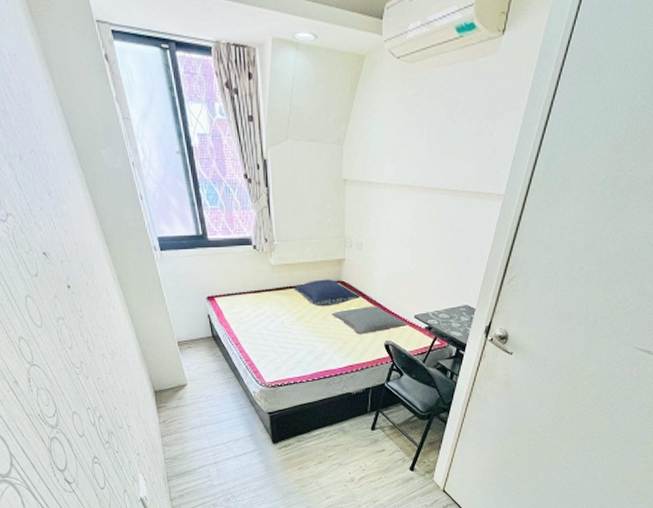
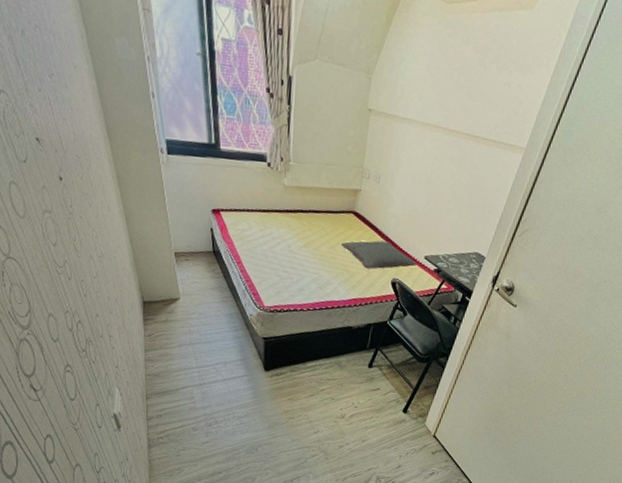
pillow: present [293,279,361,307] -> none [304,207,373,236]

